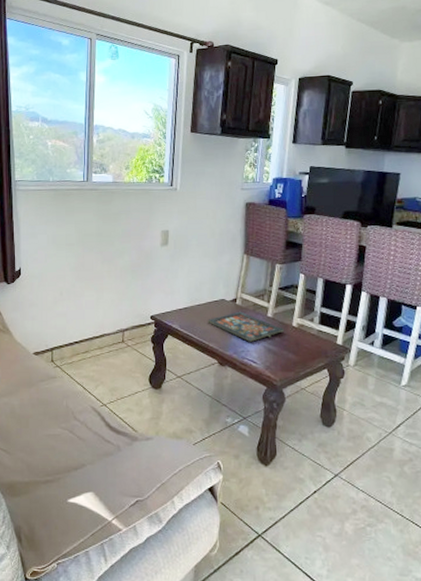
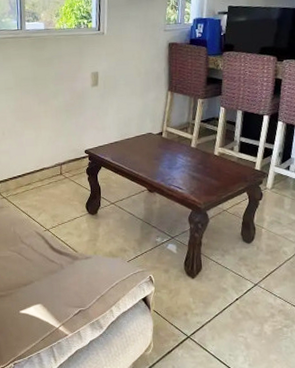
board game: present [208,311,284,342] -> none [137,143,206,170]

